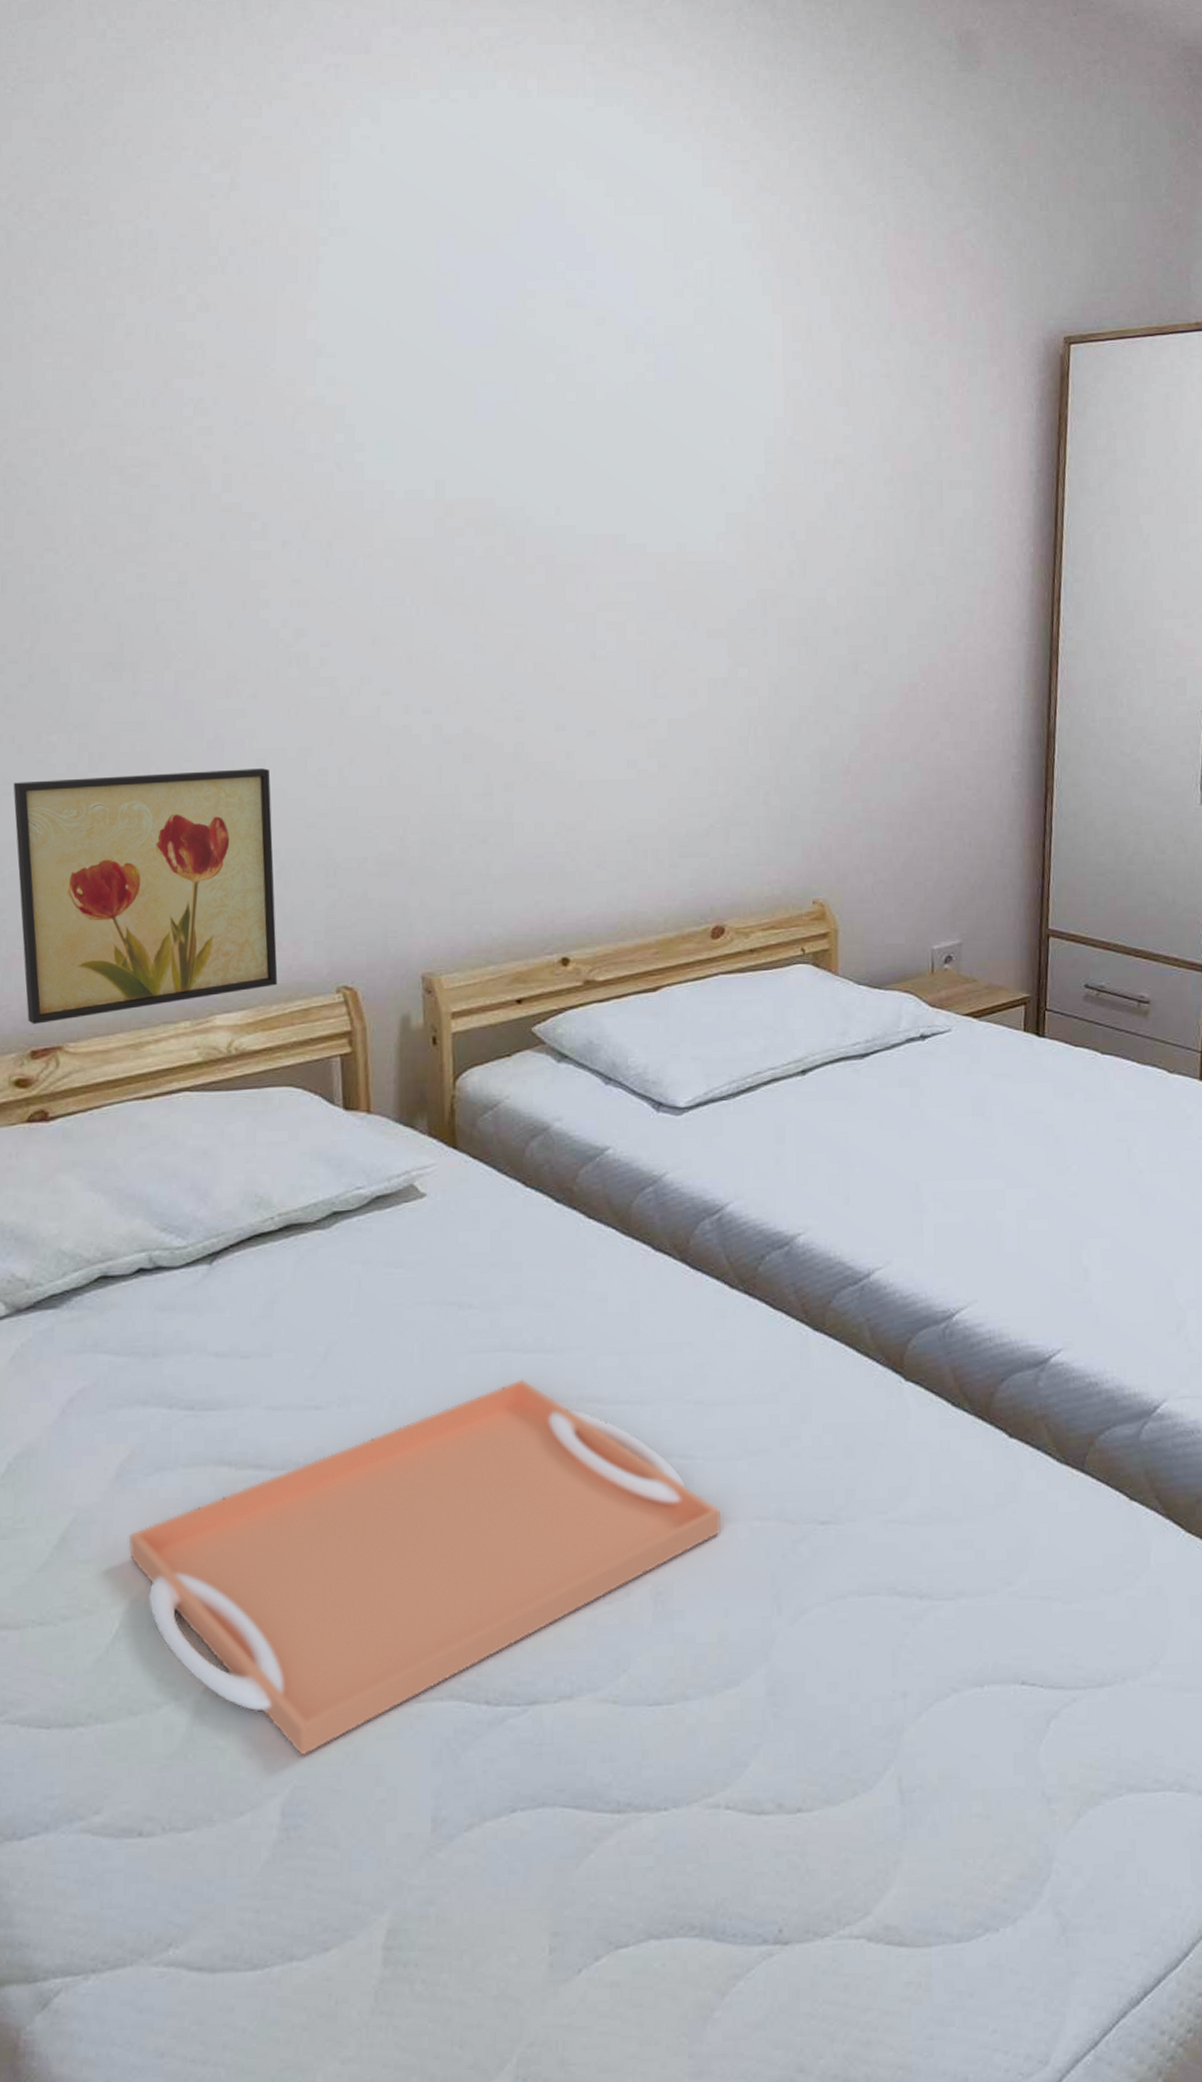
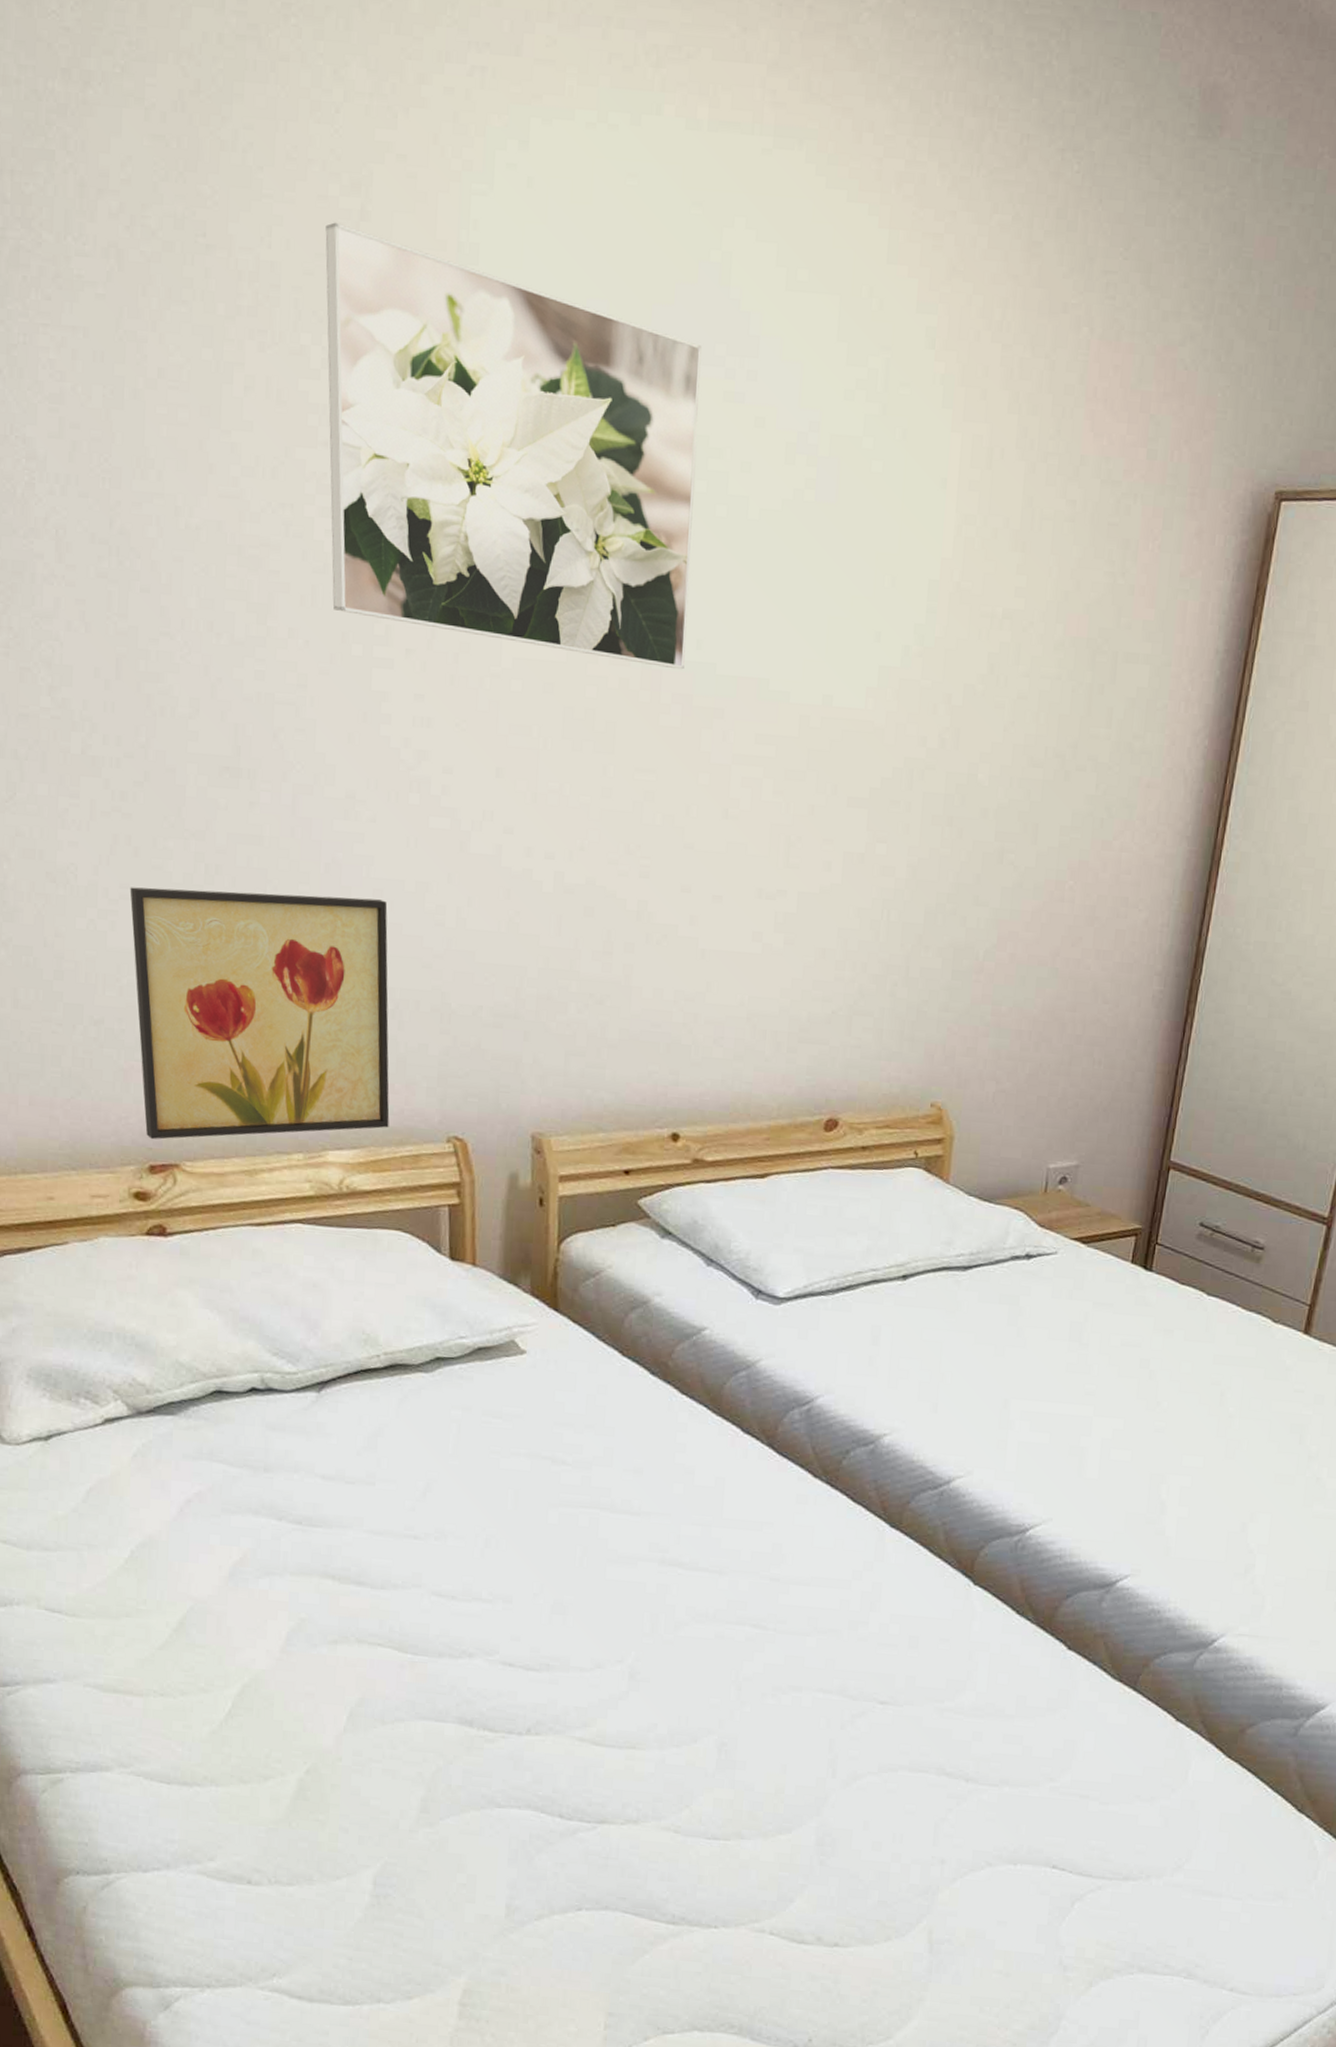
serving tray: present [128,1379,722,1756] -> none [240,1536,787,1838]
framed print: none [198,194,546,534] -> present [325,222,702,670]

